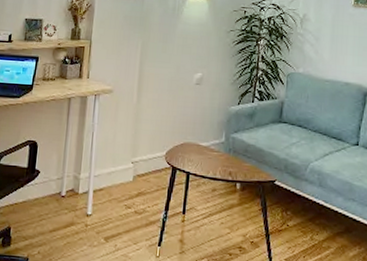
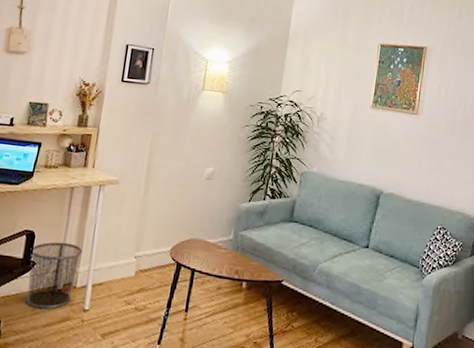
waste bin: none [32,150,82,215] -> present [26,241,83,309]

